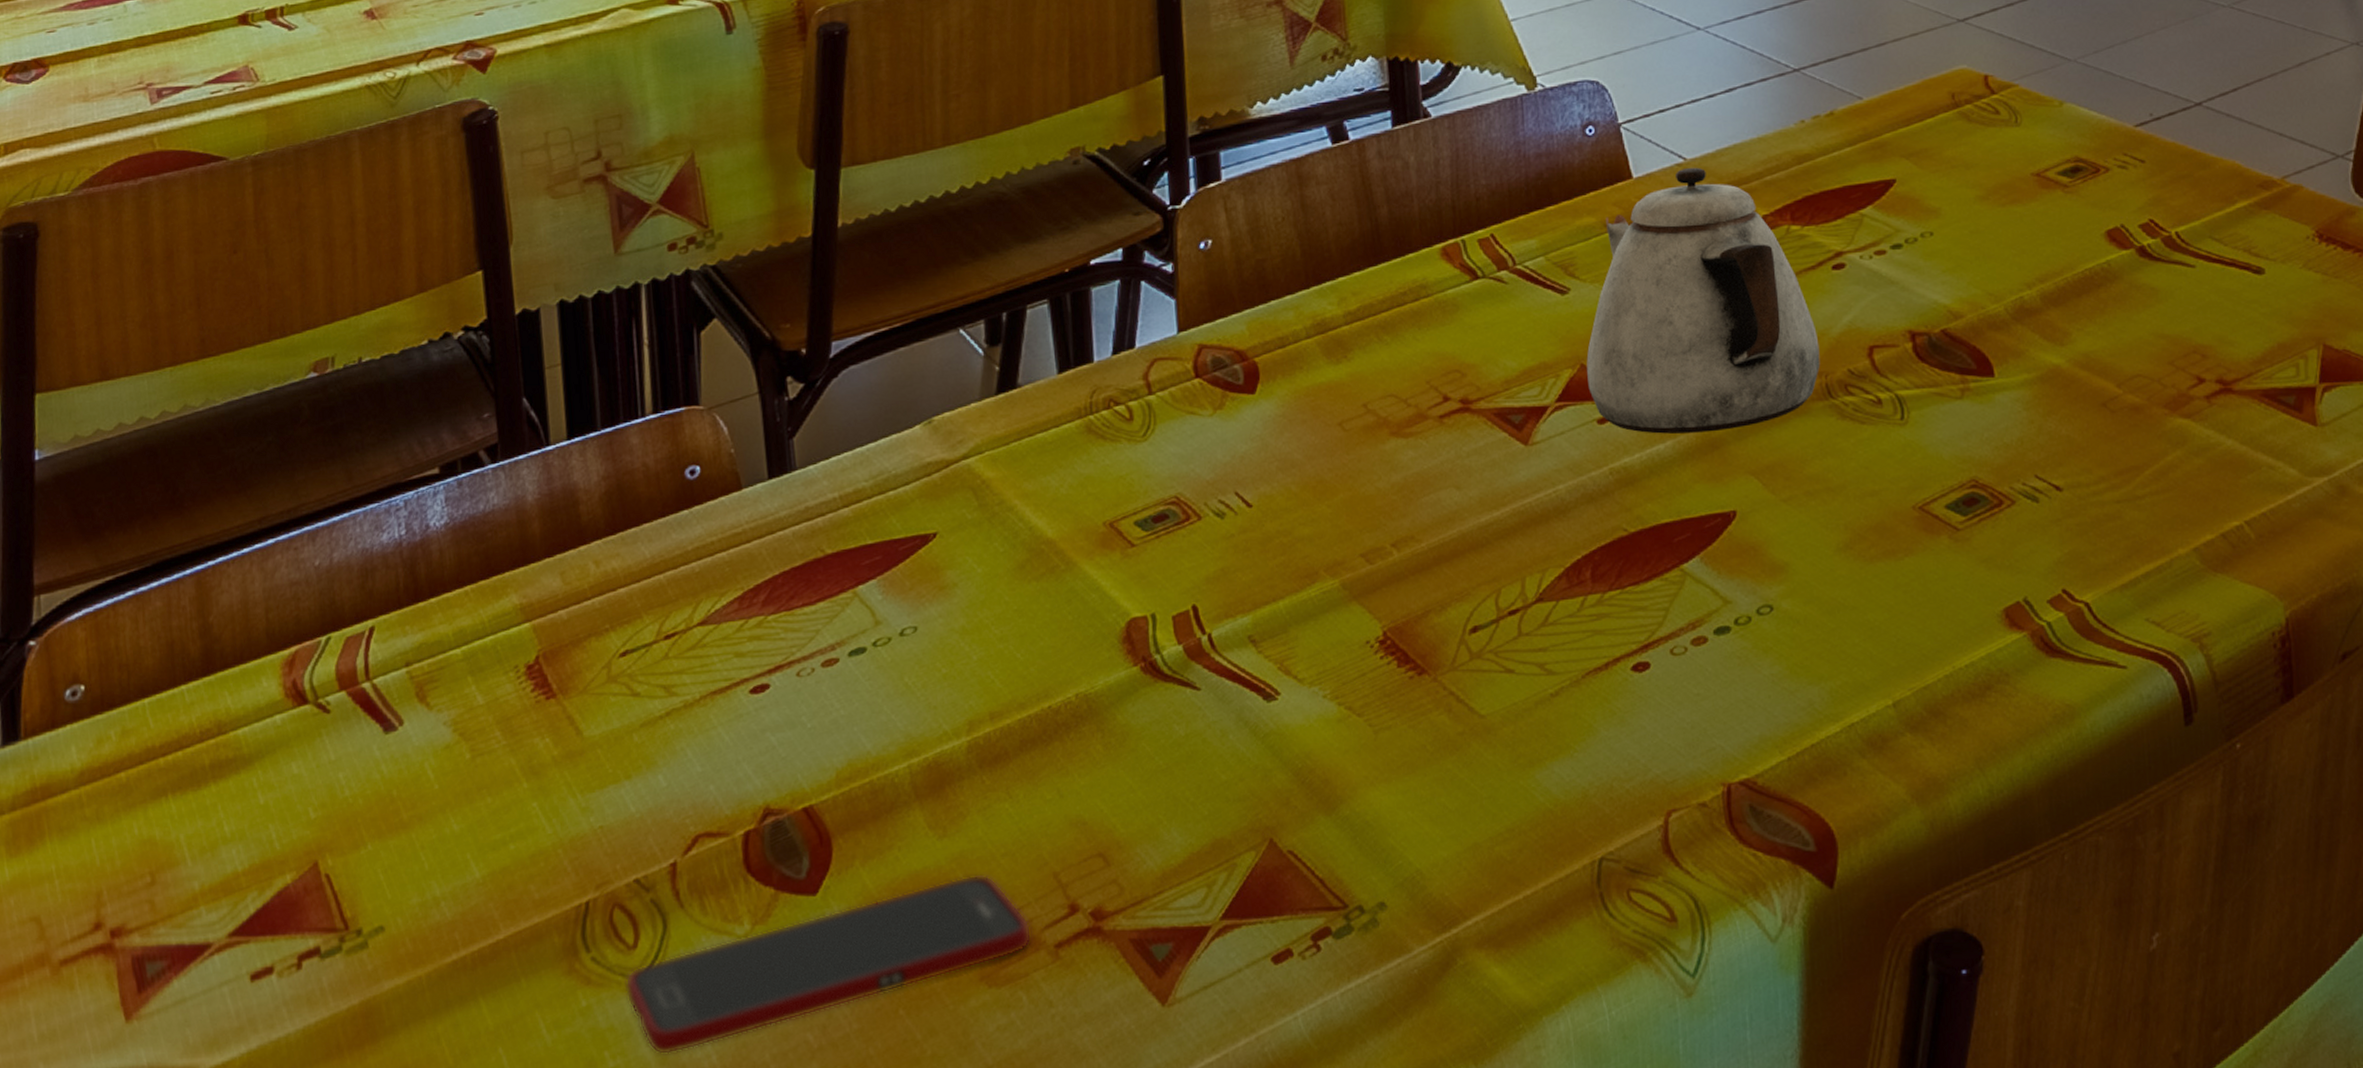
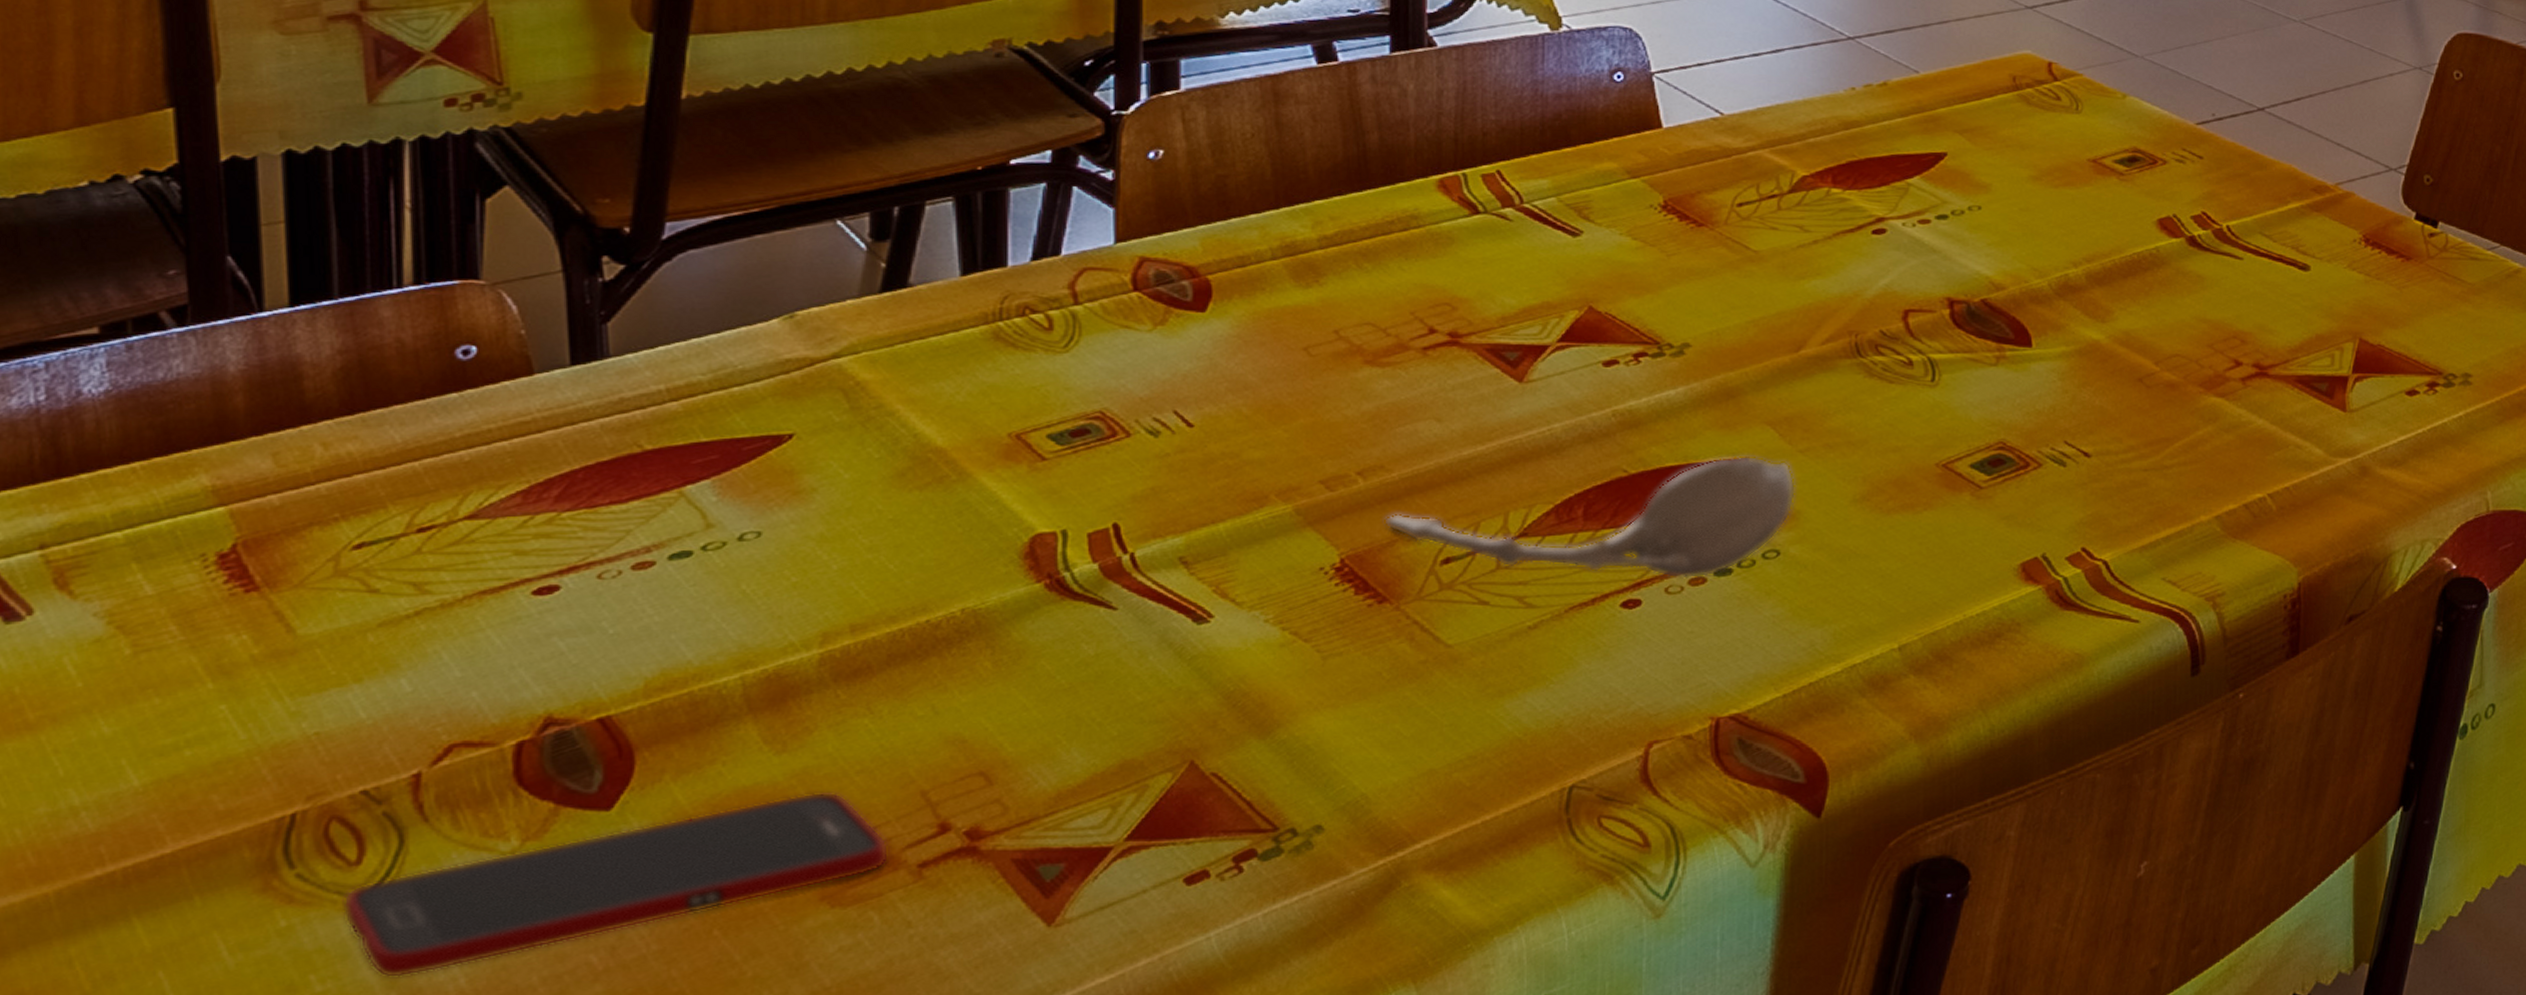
spoon: none [1417,507,1783,639] -> present [1383,455,1795,579]
teapot: present [1586,167,1821,434] -> none [1595,122,1852,382]

